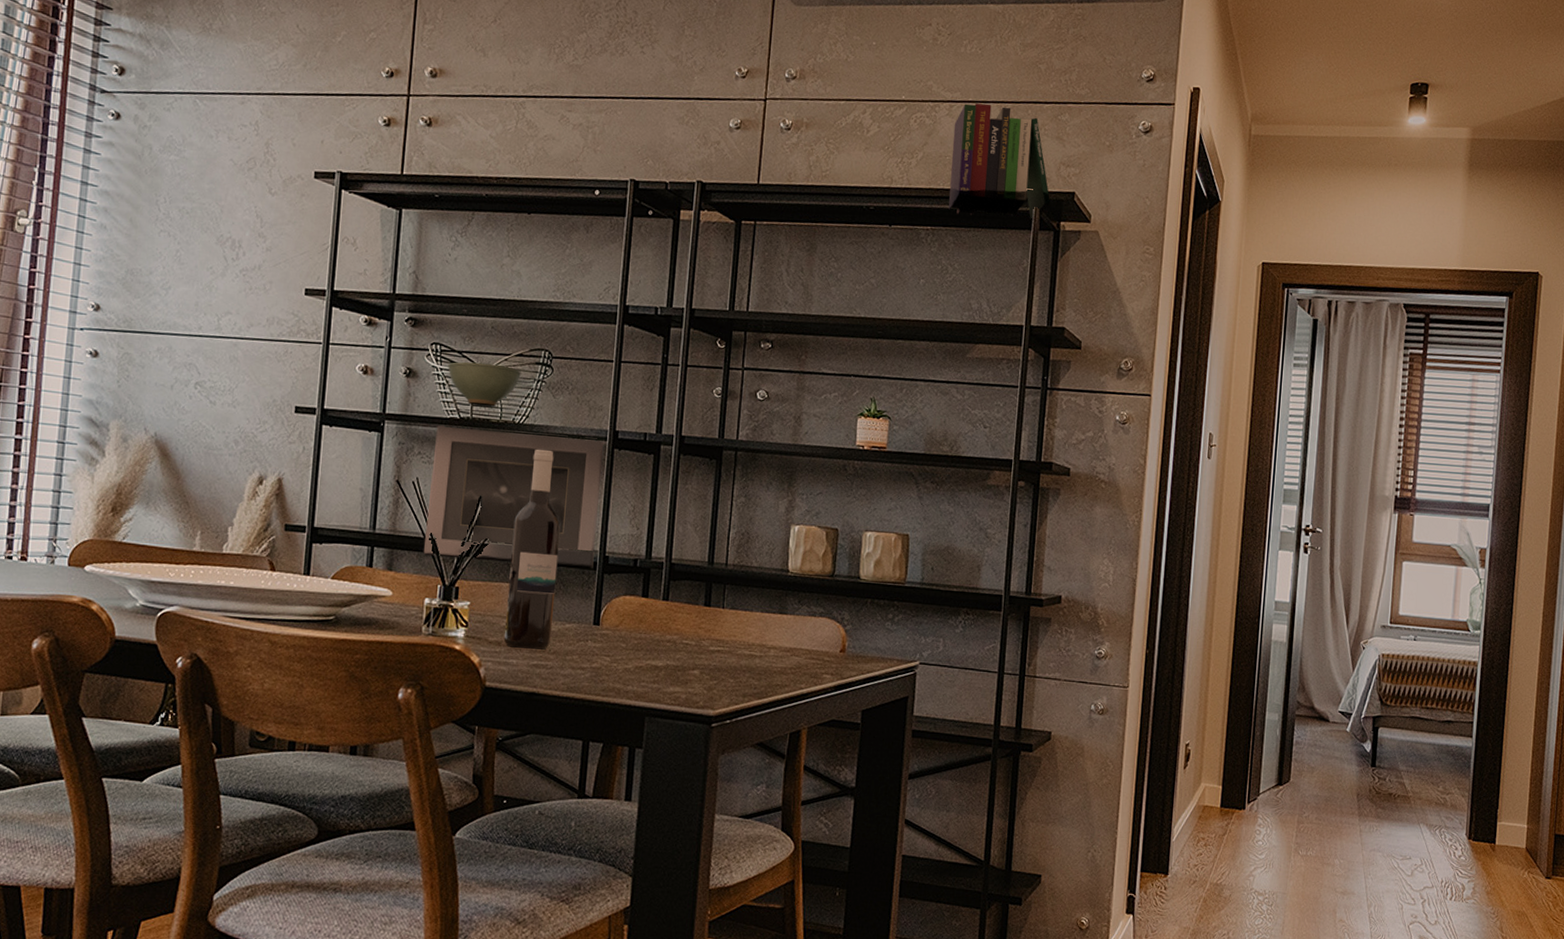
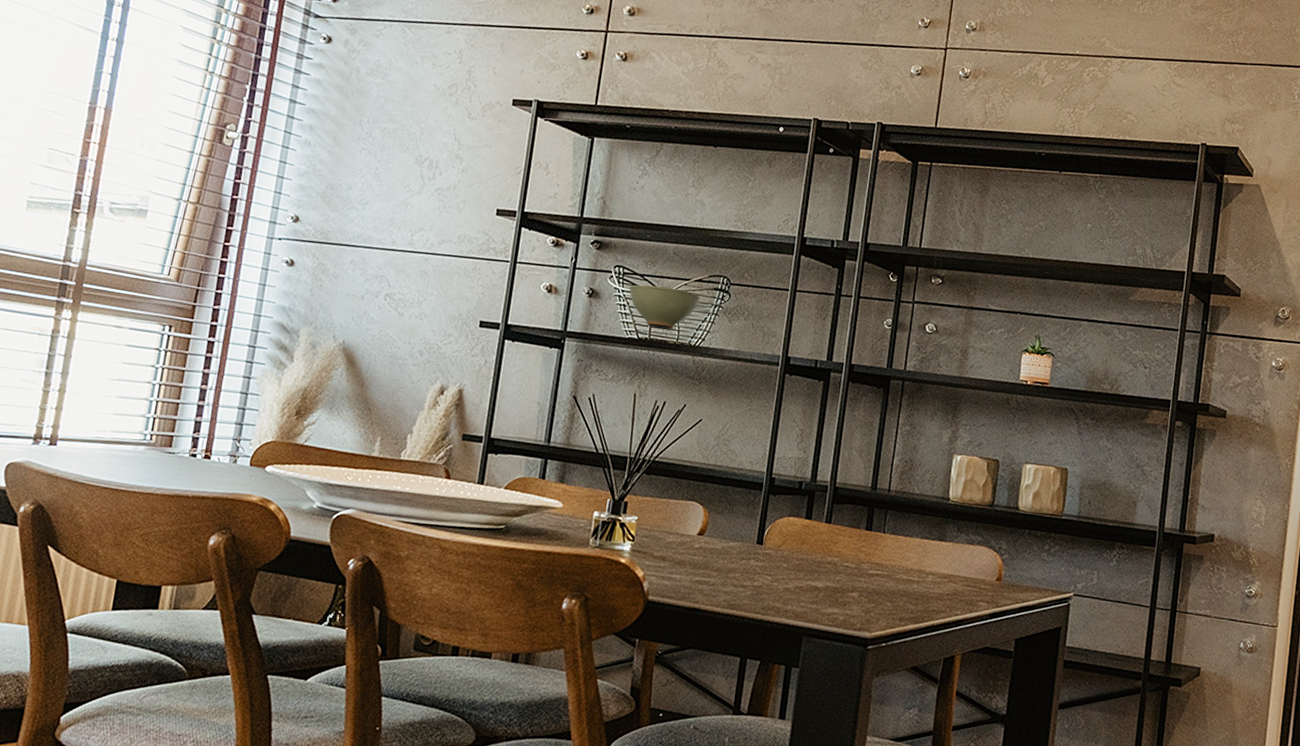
picture frame: present [423,424,605,569] -> none [595,343,777,490]
wine bottle: present [503,448,561,650] -> none [668,371,731,566]
books: present [949,103,1051,221] -> none [1117,60,1215,173]

